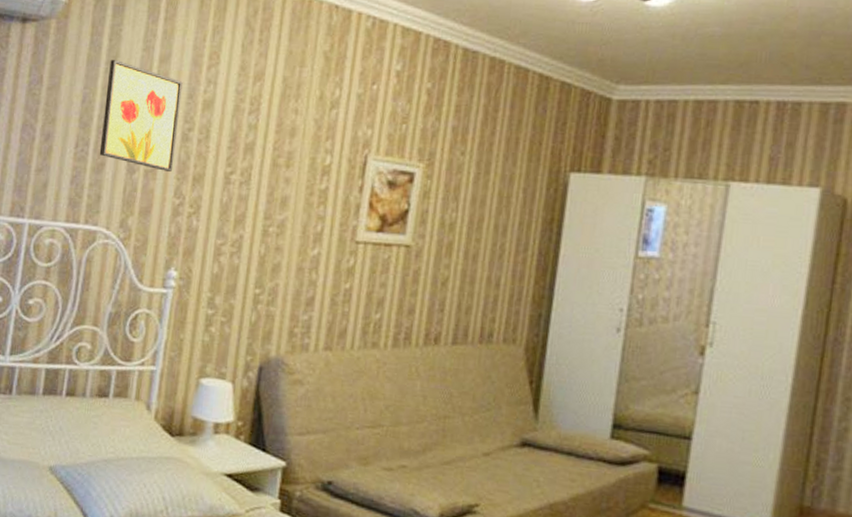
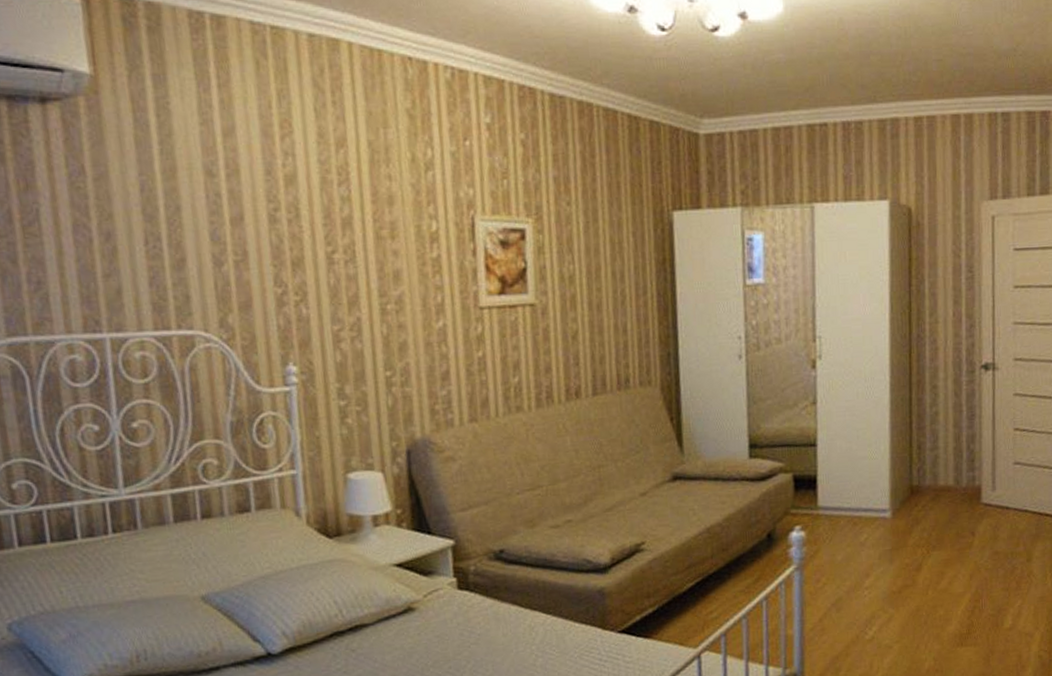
wall art: present [99,59,183,172] -> none [163,137,267,259]

